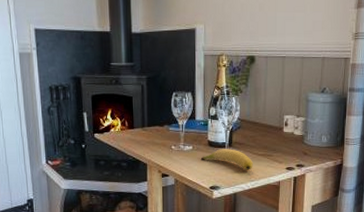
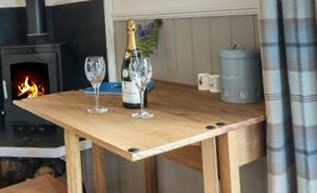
banana: present [200,149,253,170] -> none [116,109,171,131]

